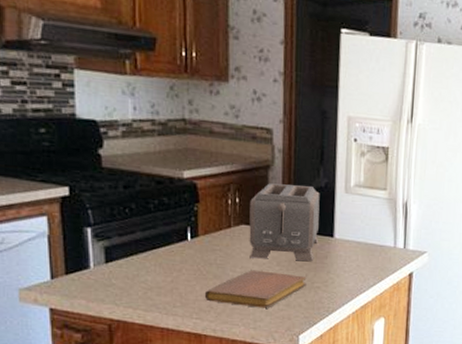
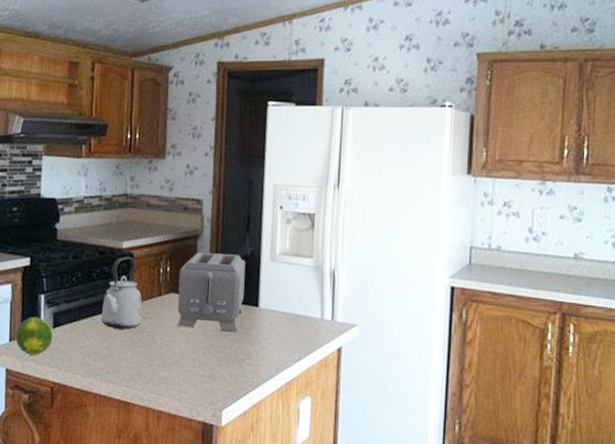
fruit: none [59,251,107,293] -> present [15,316,54,356]
kettle: none [162,187,211,262] -> present [101,256,143,330]
notebook: present [204,270,307,308] -> none [134,339,231,380]

